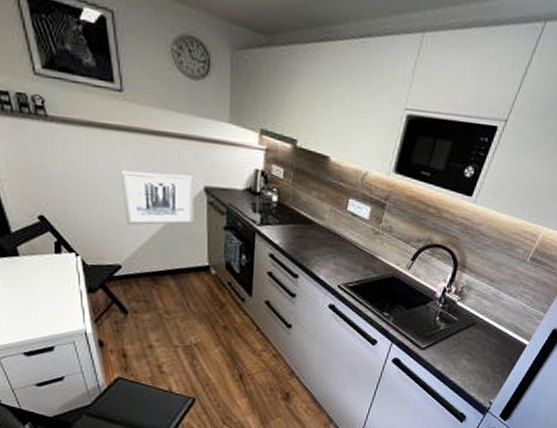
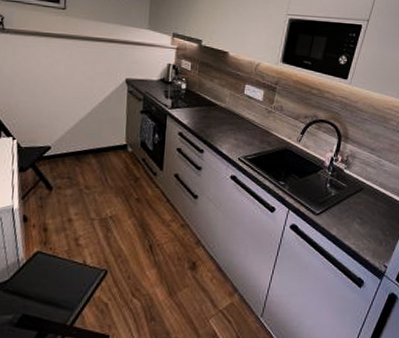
wall art: present [120,170,194,225] -> none [57,68,118,112]

